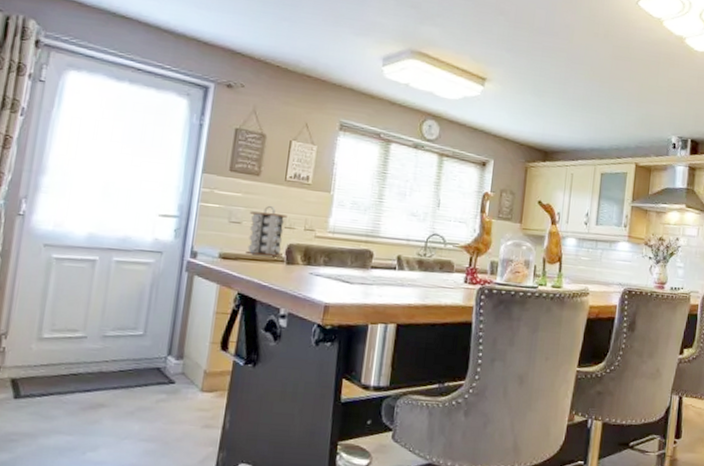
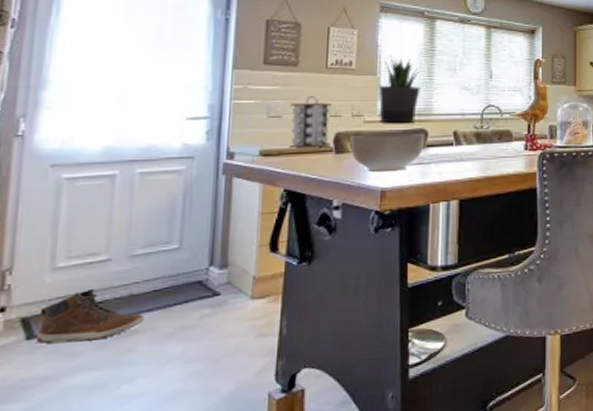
boot: none [21,361,110,408] -> present [35,288,144,345]
bowl: none [300,248,370,288] -> present [349,133,425,172]
planter: none [328,173,371,243] -> present [378,54,421,123]

